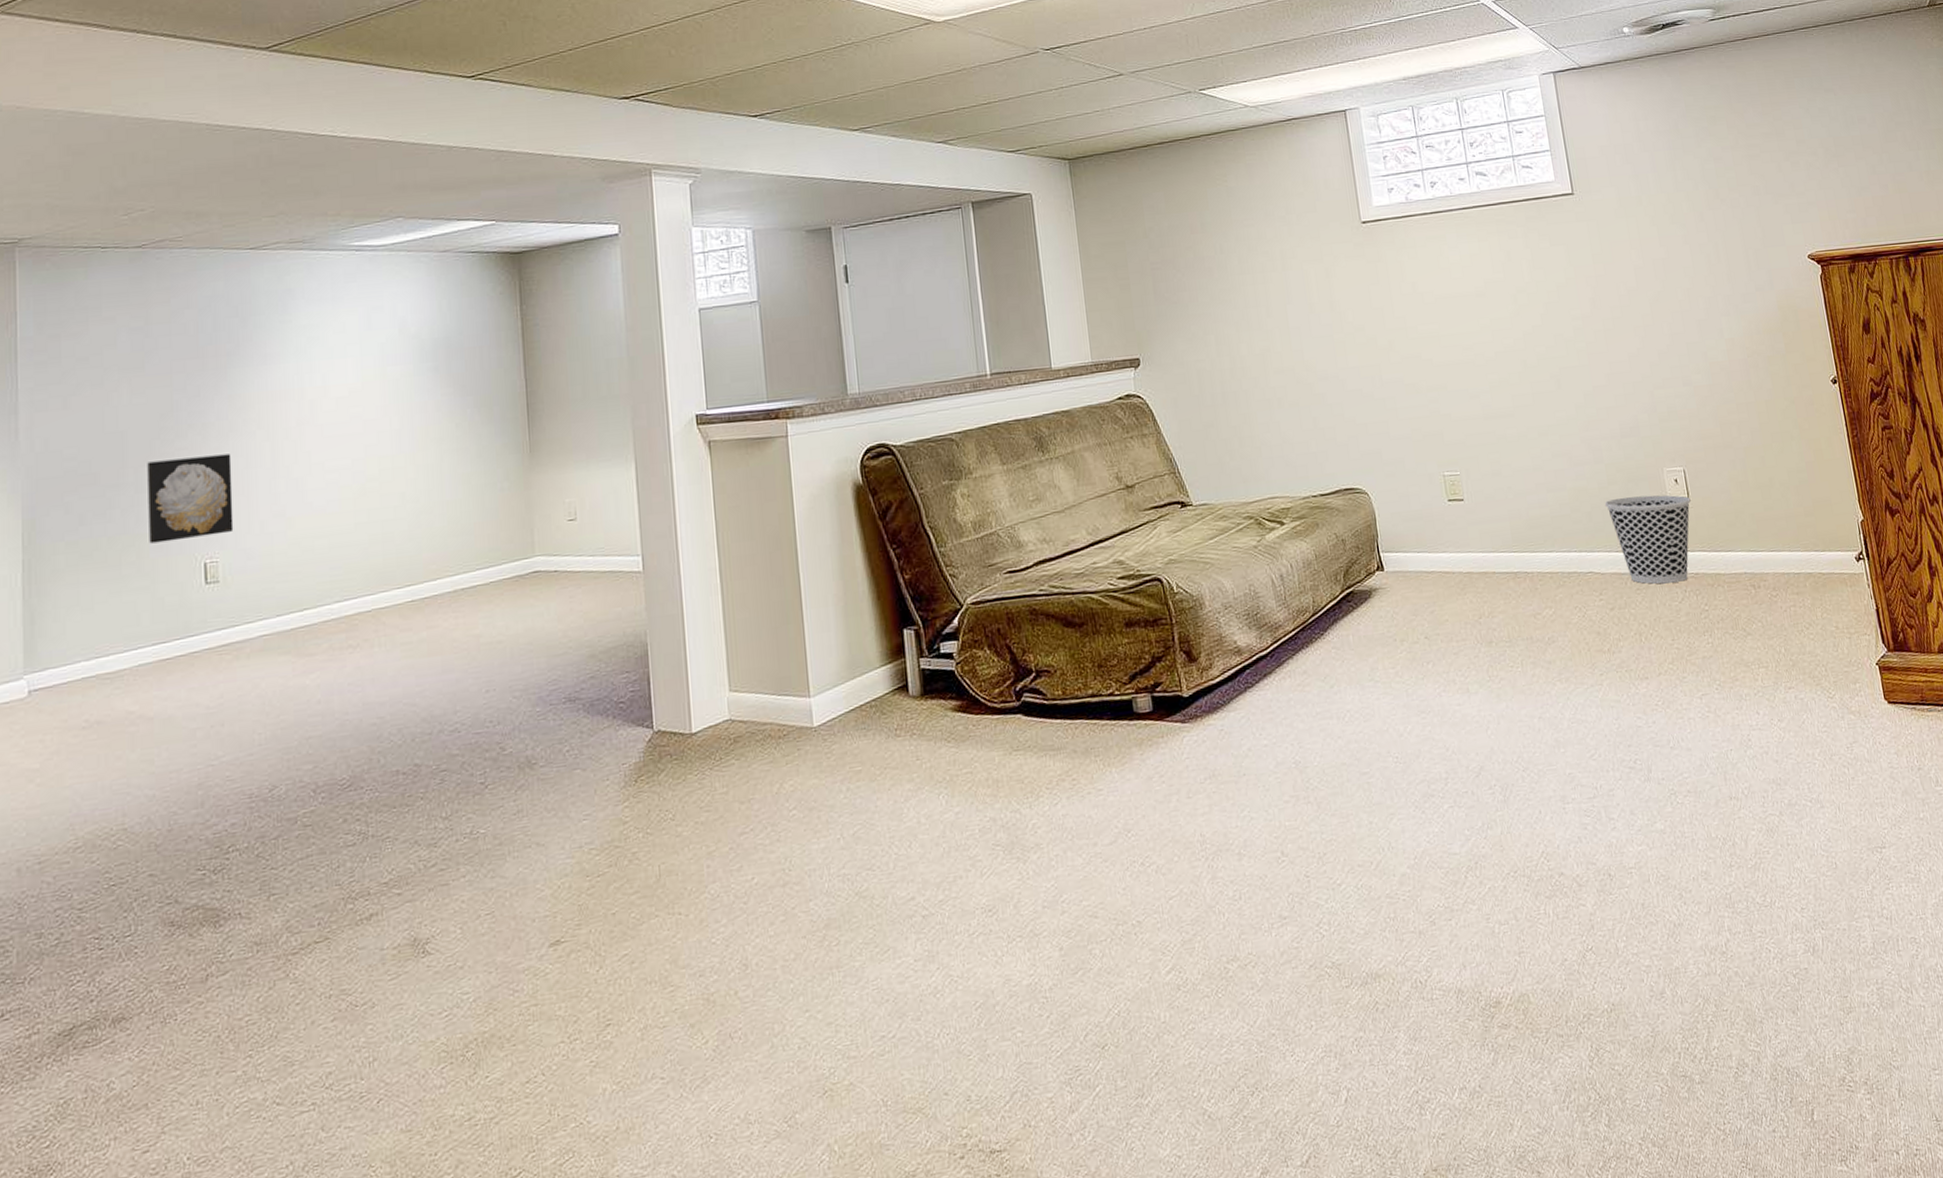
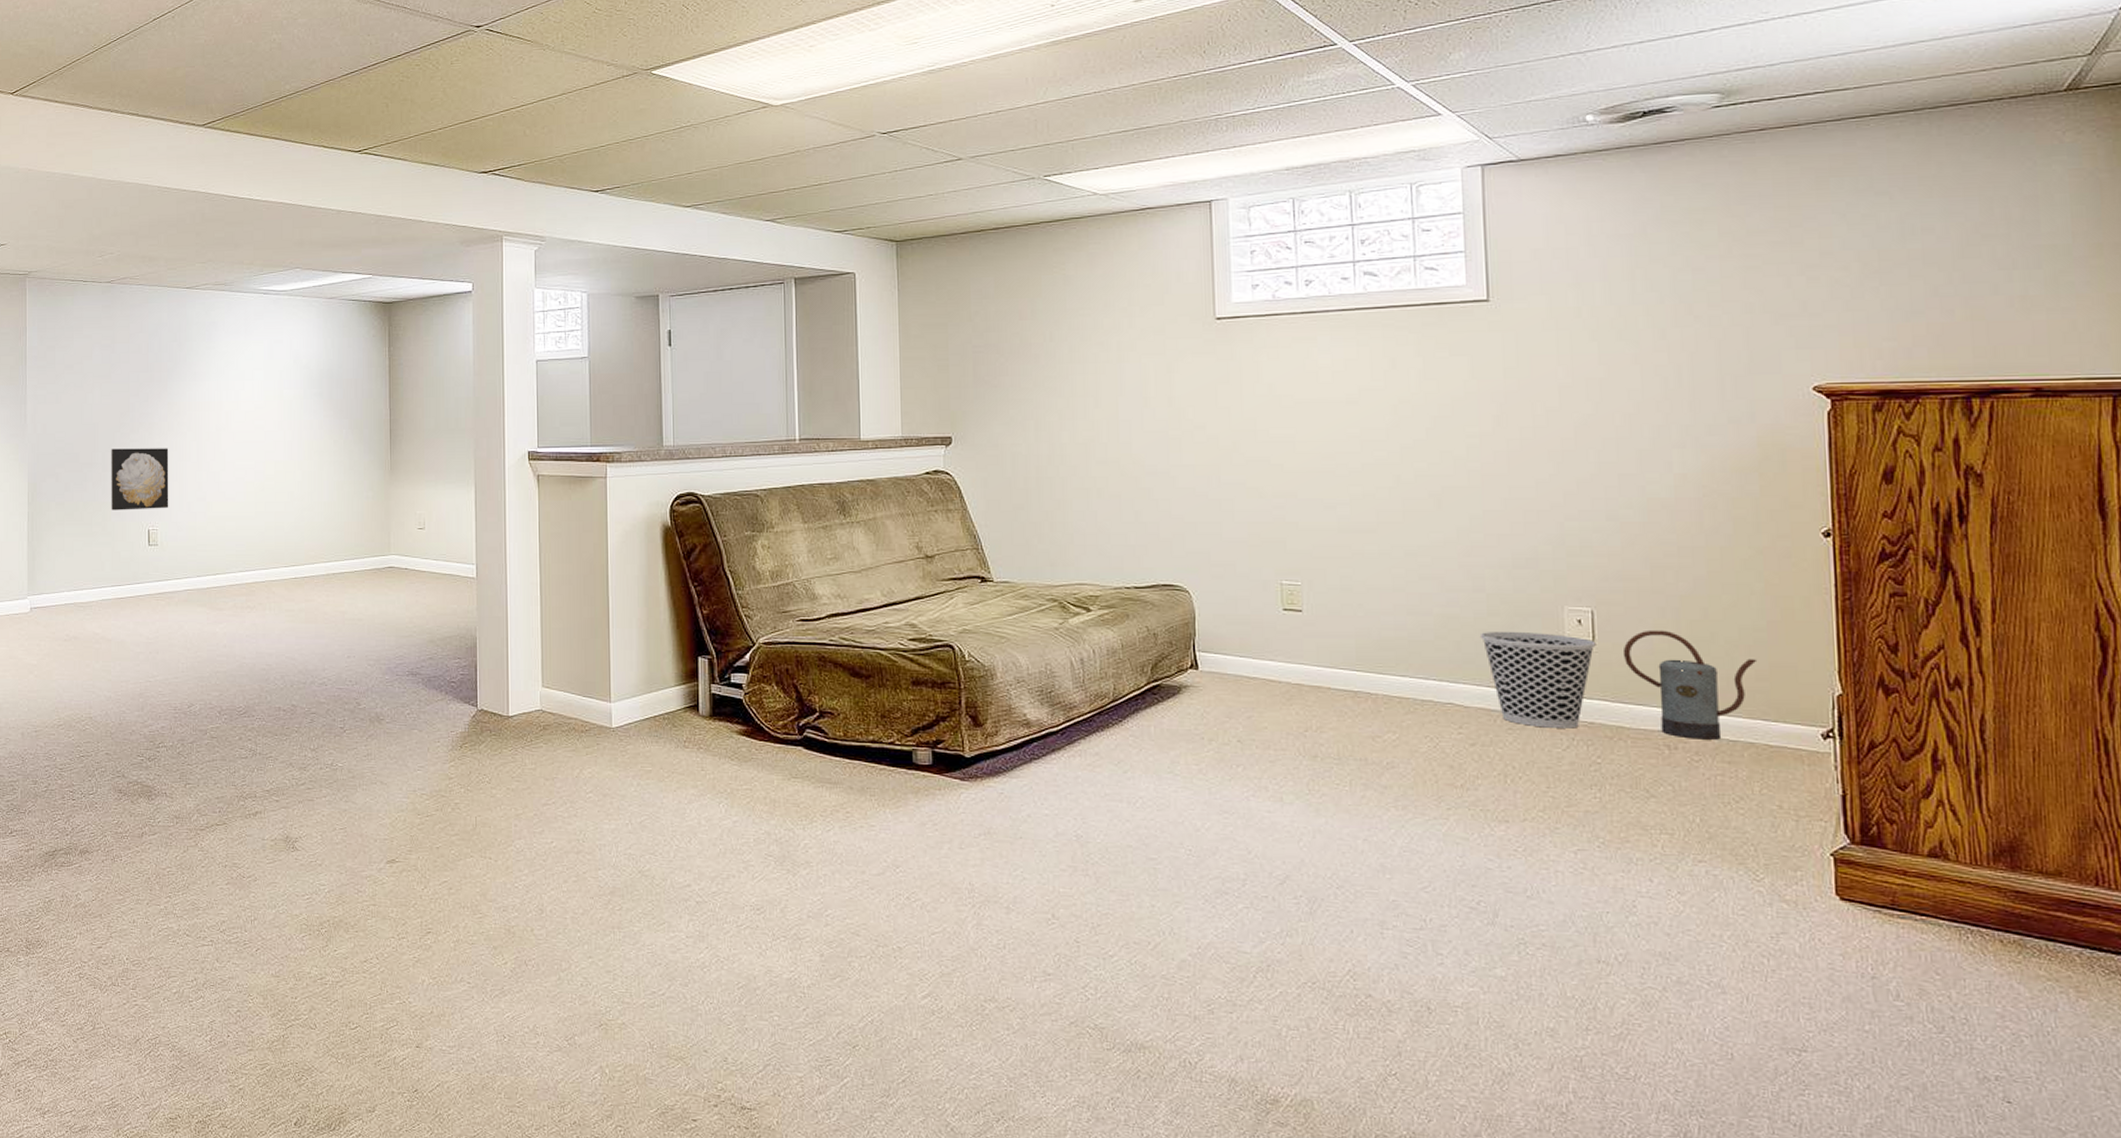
watering can: none [1710,480,1804,577] -> present [1622,630,1758,740]

